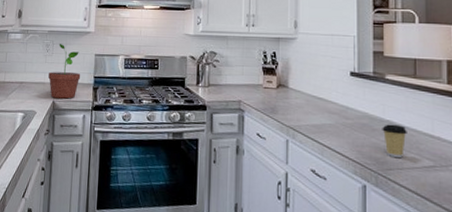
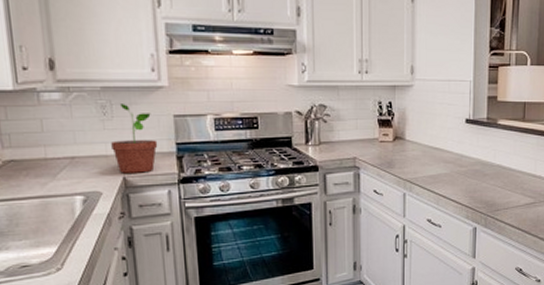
coffee cup: present [382,124,407,157] -> none [492,168,514,198]

